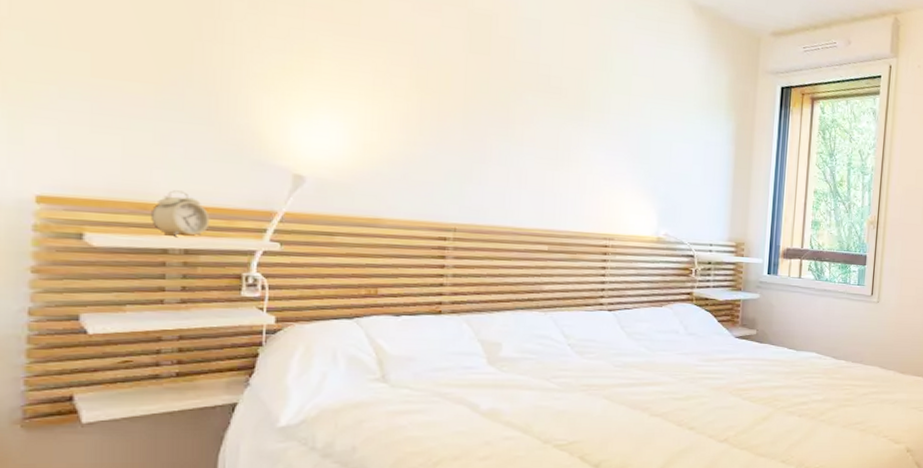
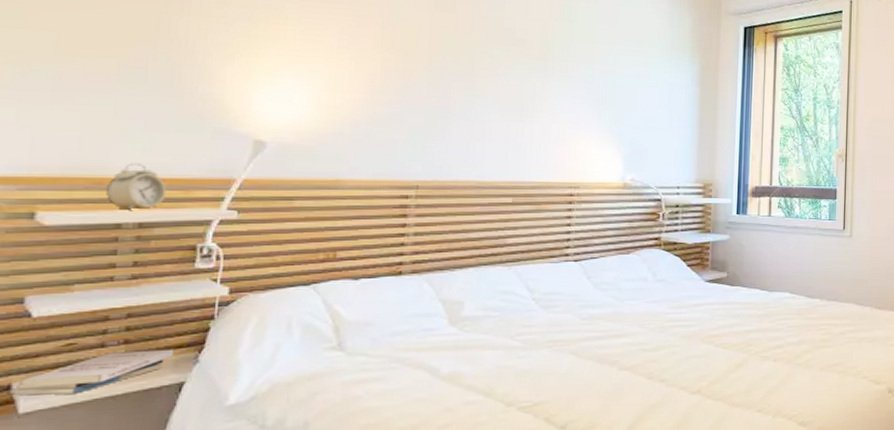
books: none [75,371,226,407] -> present [13,349,175,396]

